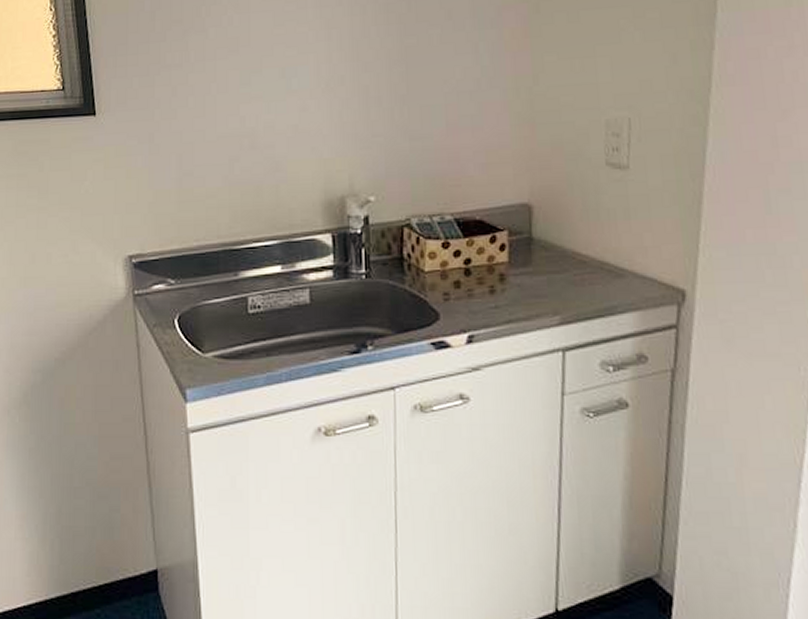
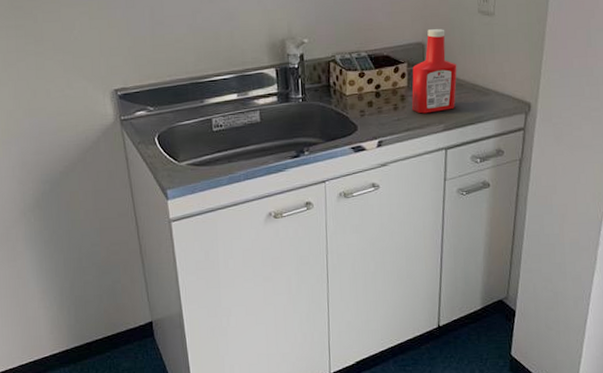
ketchup bottle: none [514,185,578,300] -> present [411,28,457,114]

